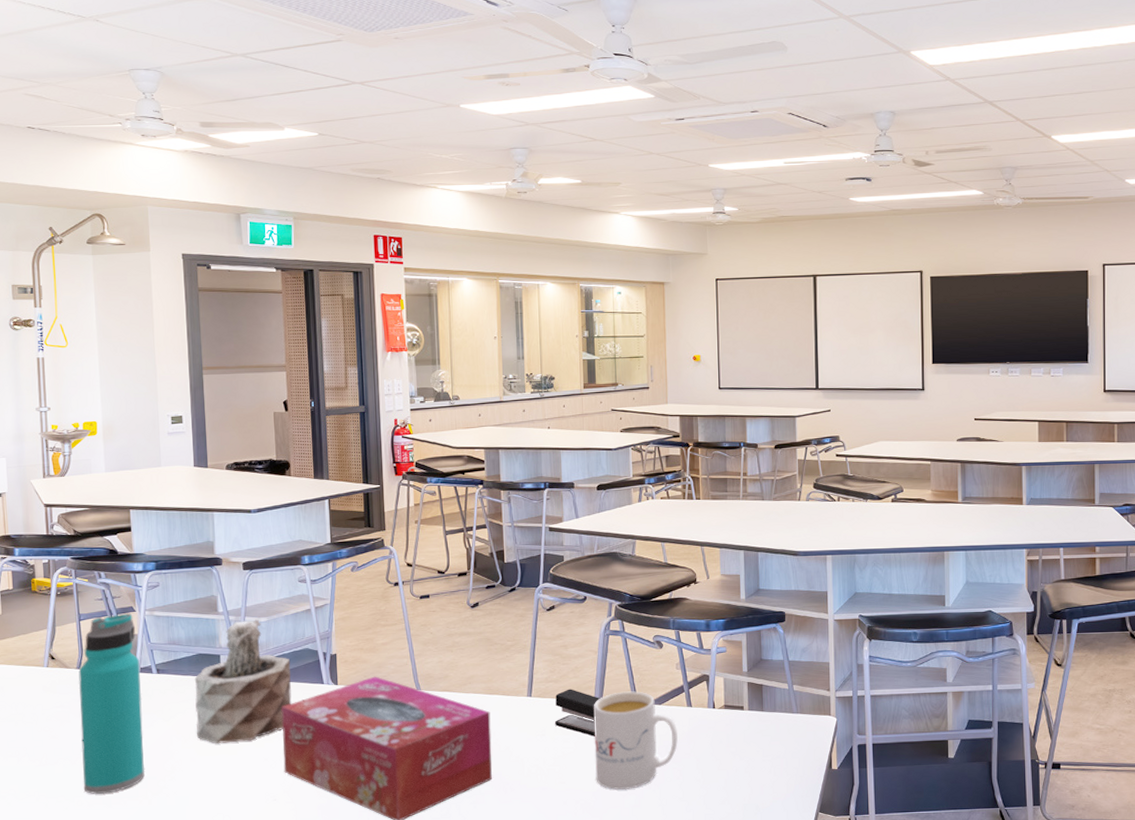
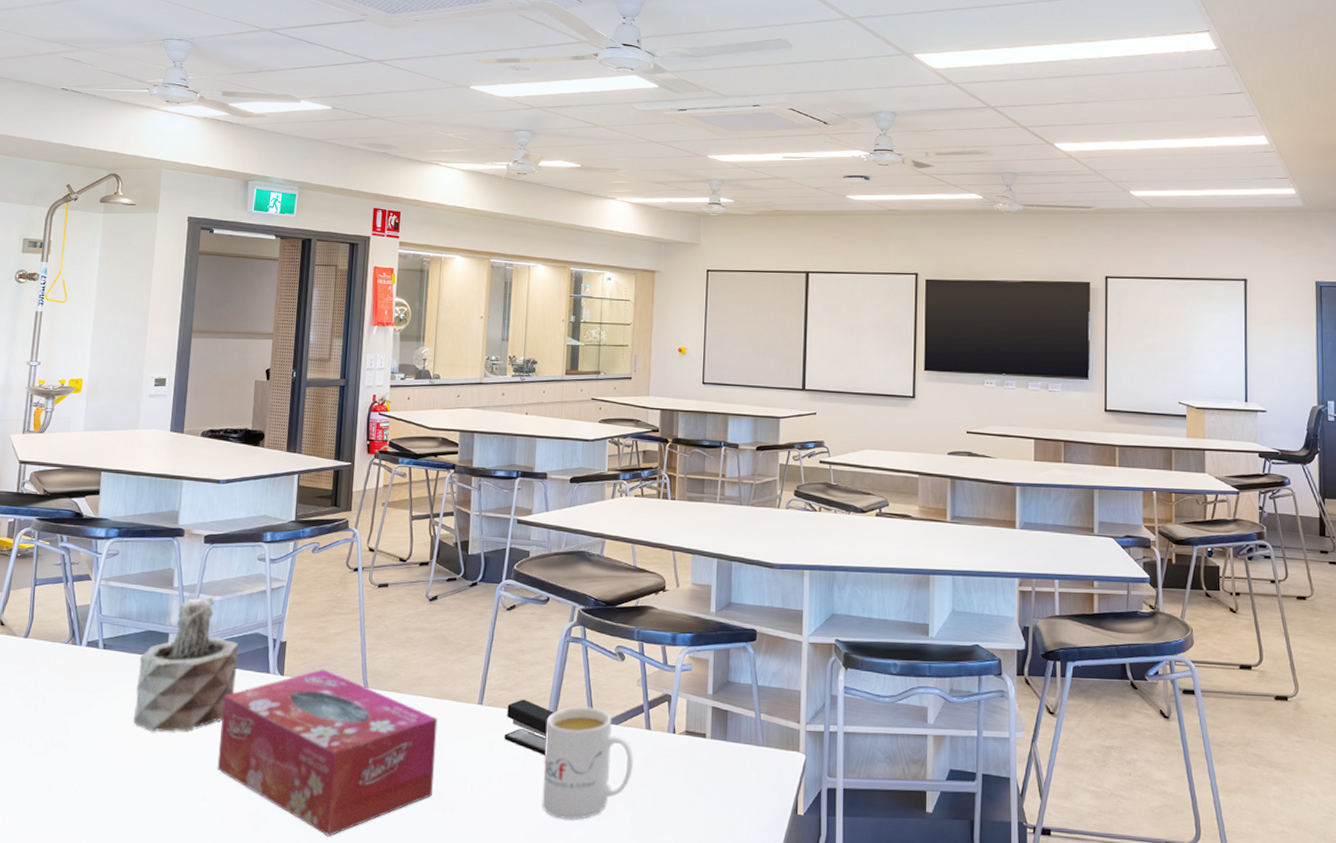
water bottle: present [78,612,145,795] -> none [11,580,89,779]

